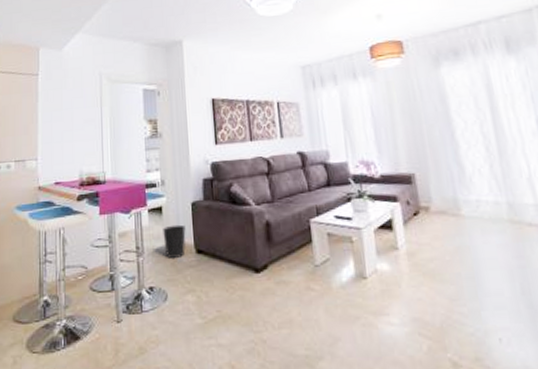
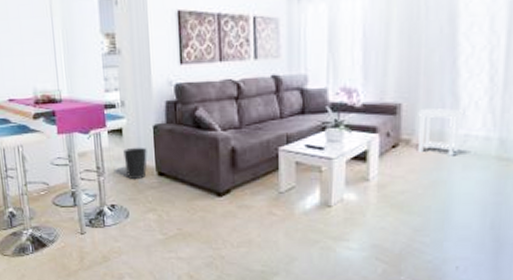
side table: none [431,176,474,221] -> present [418,108,463,156]

